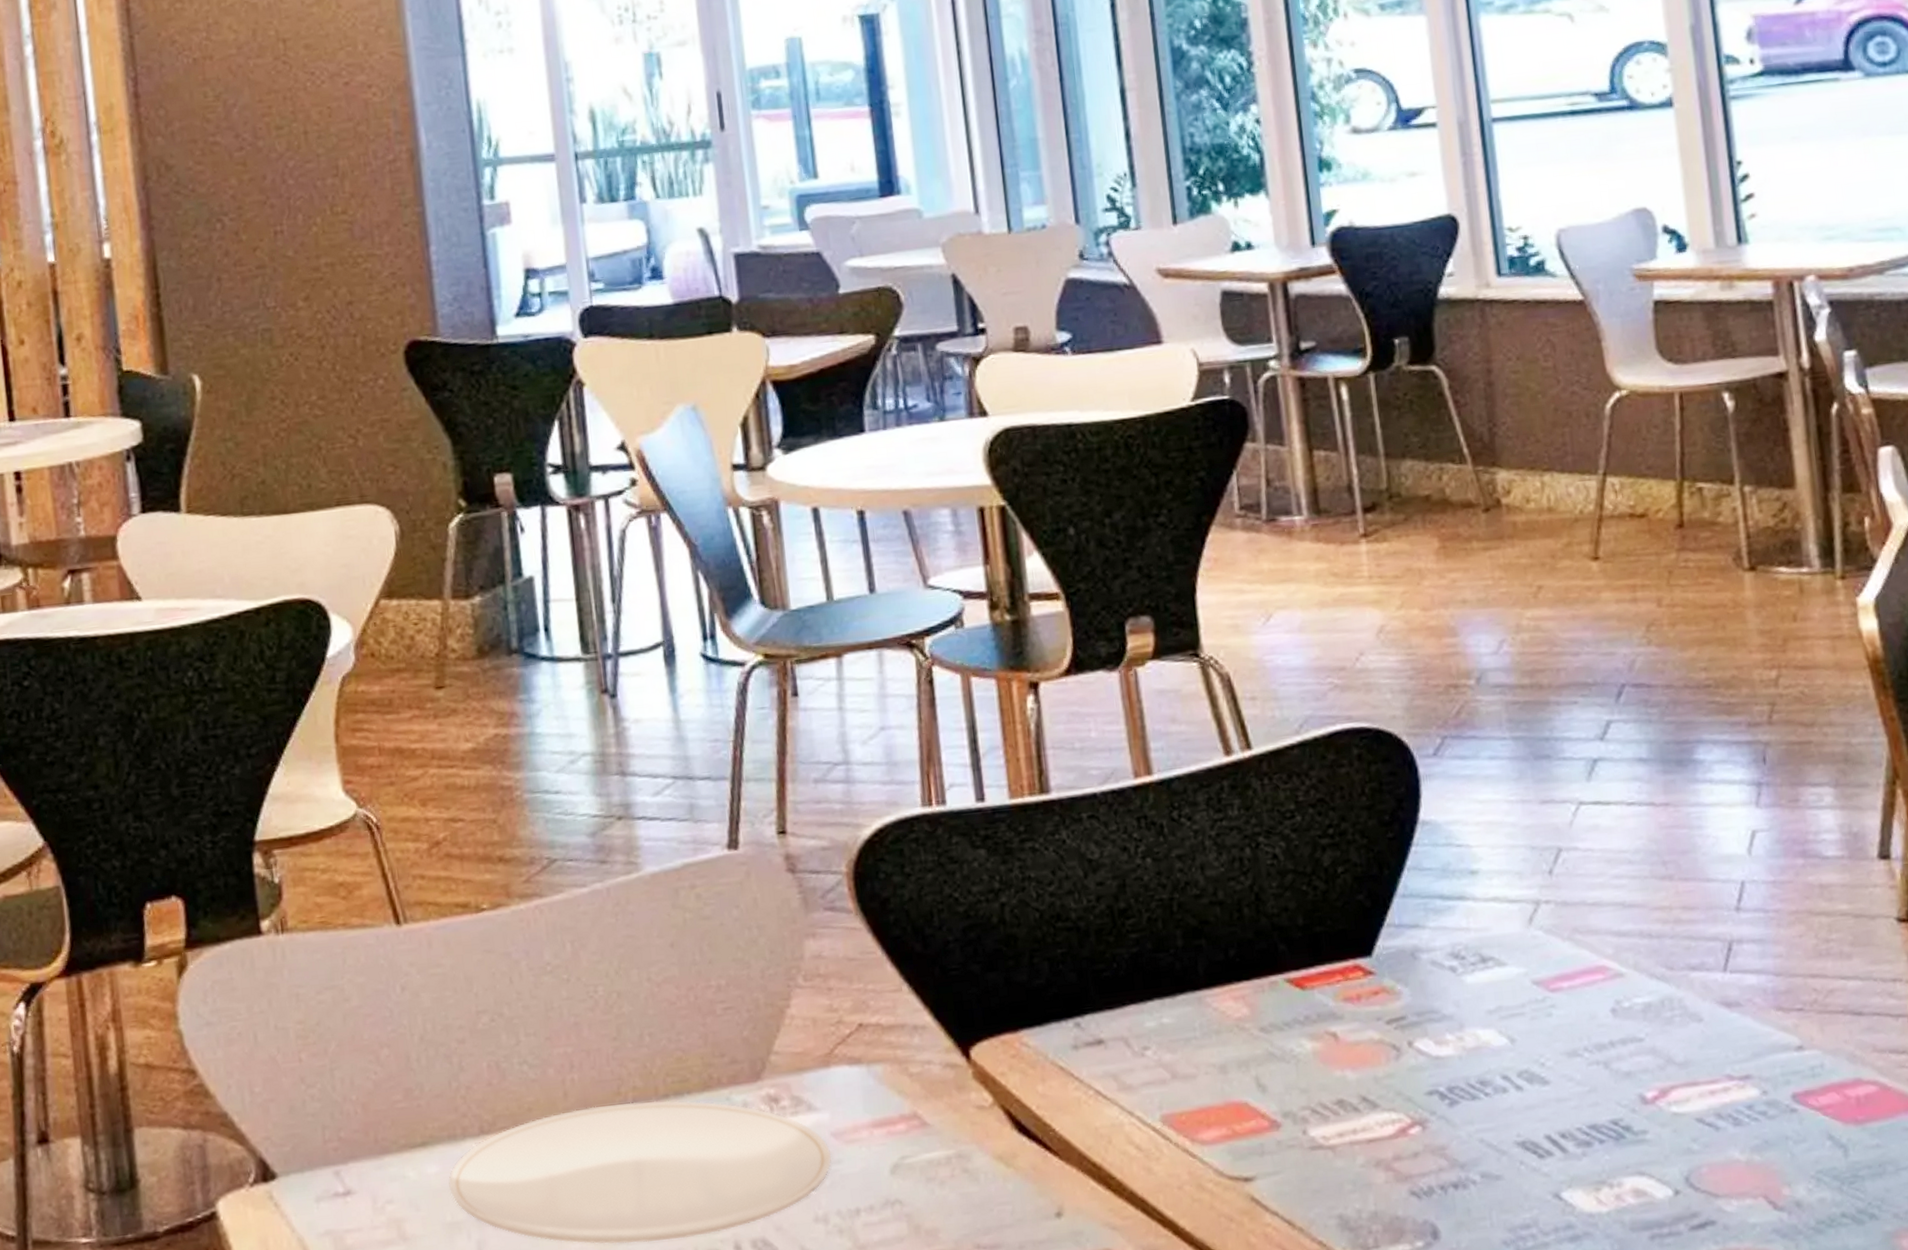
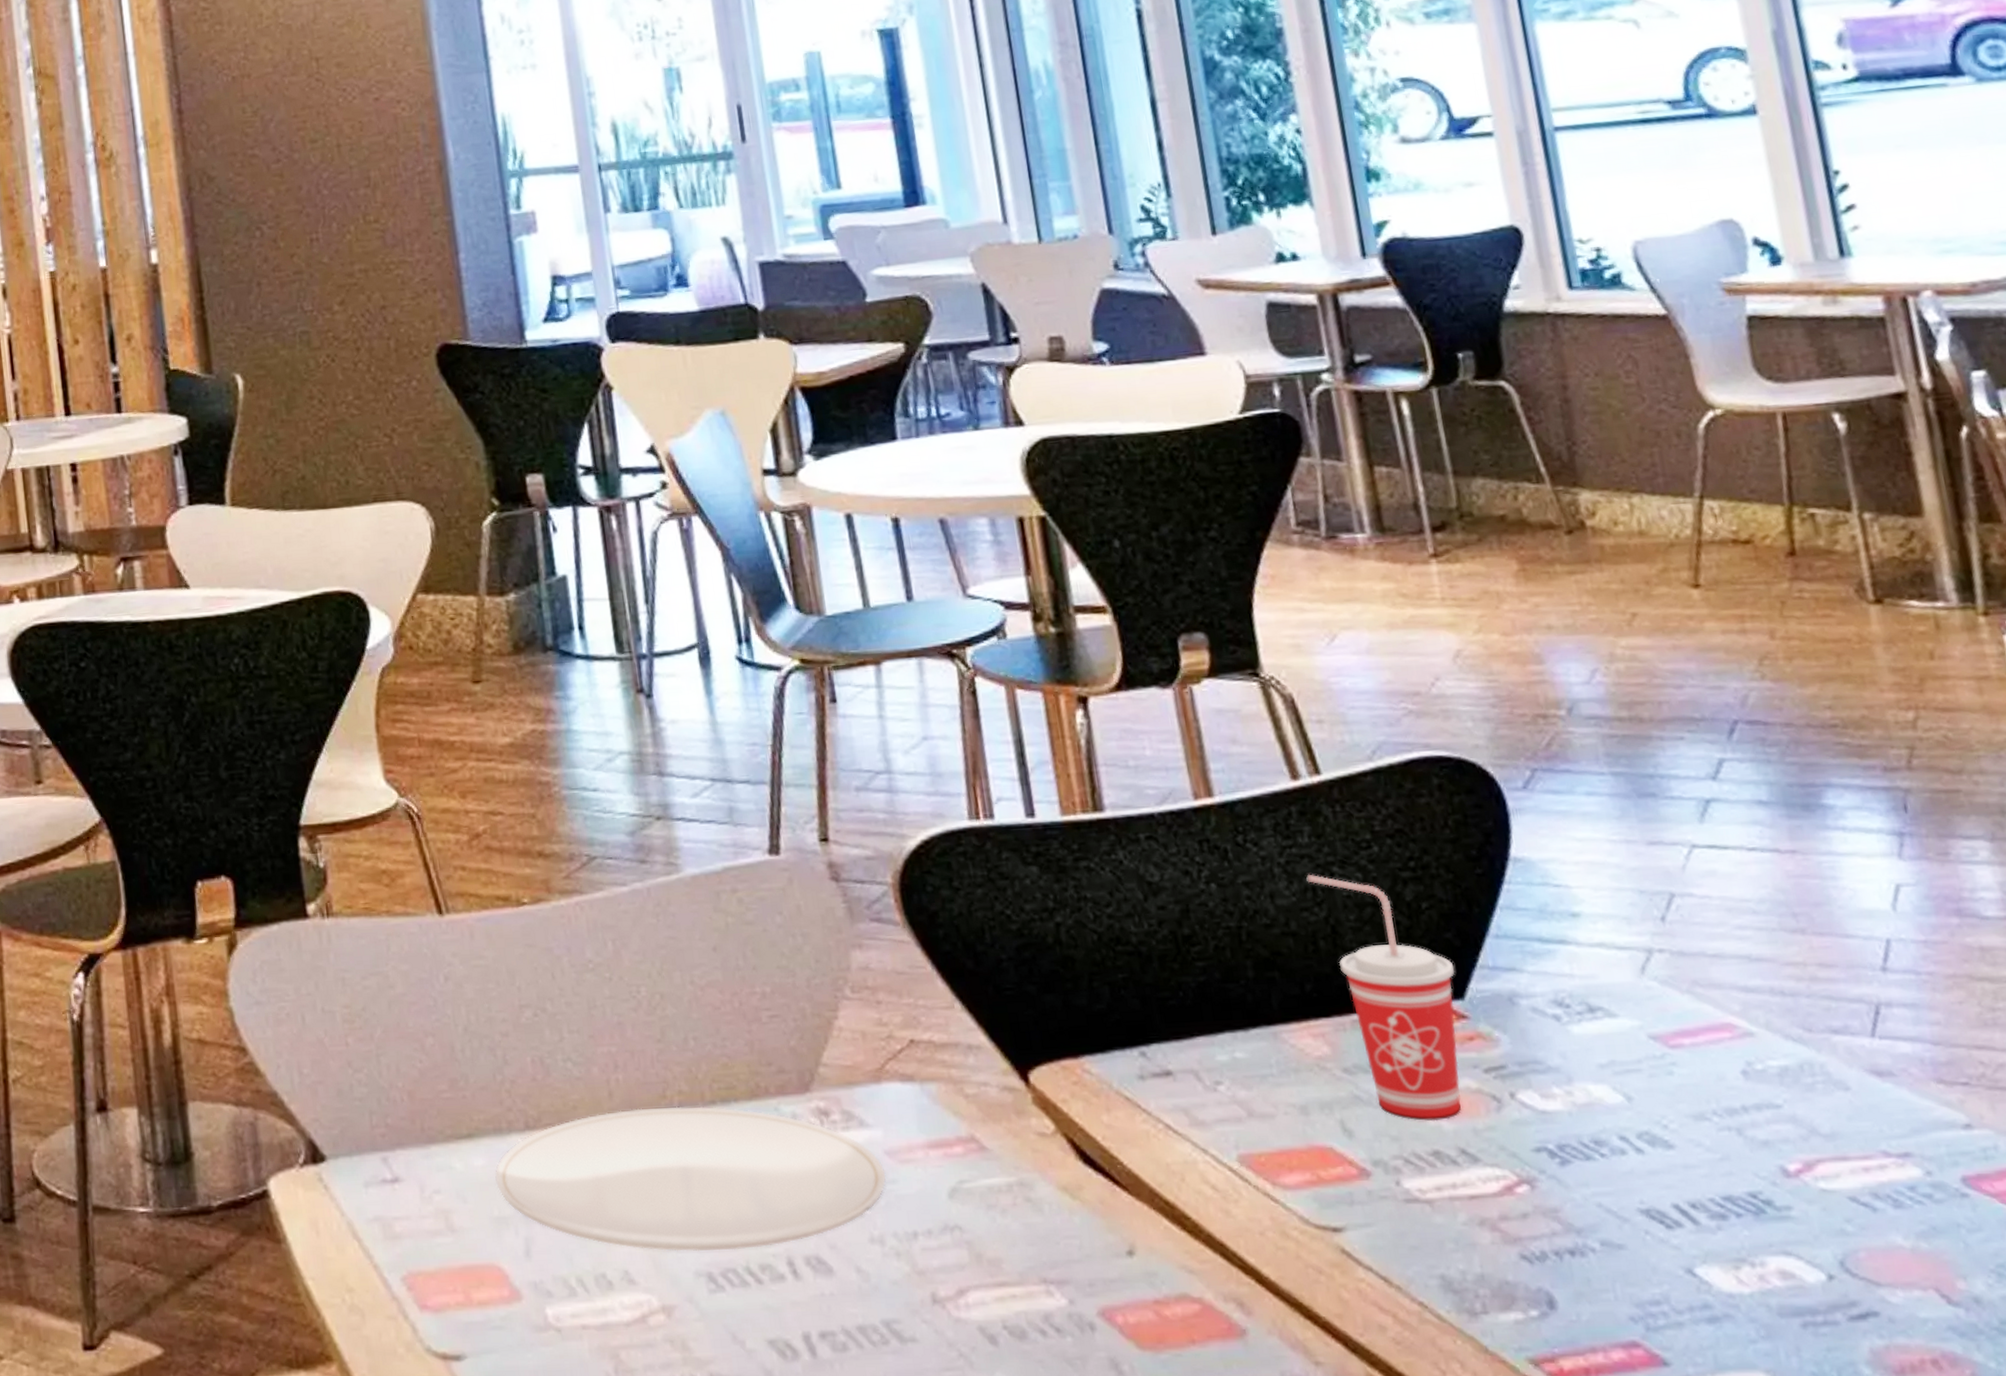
beverage cup: none [1234,845,1365,1073] -> present [1306,874,1461,1122]

